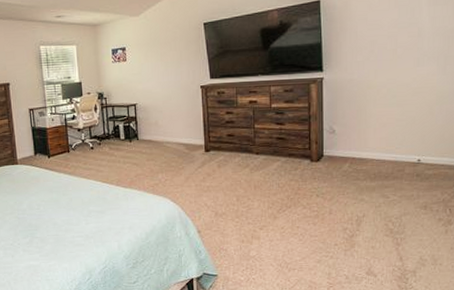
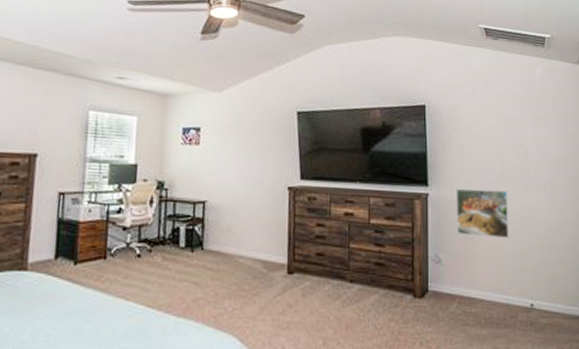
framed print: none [349,67,400,109] -> present [457,188,510,238]

